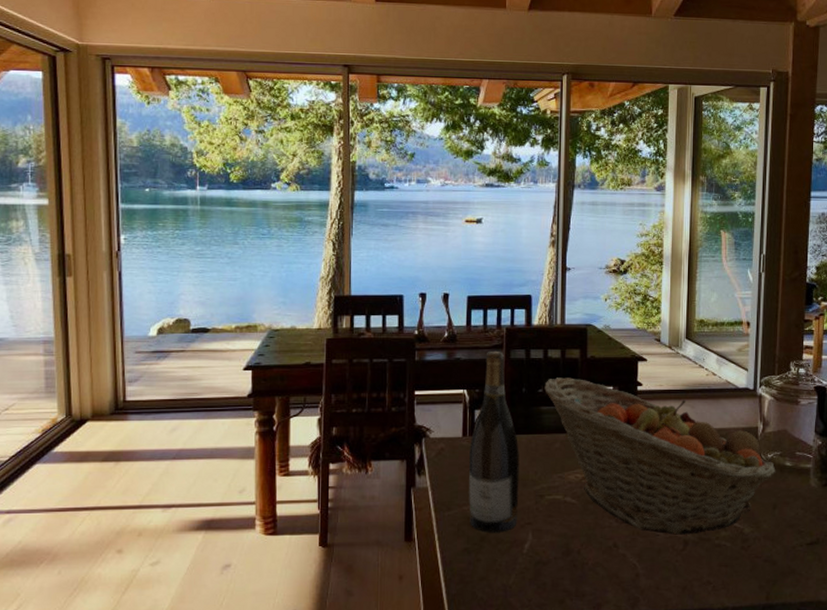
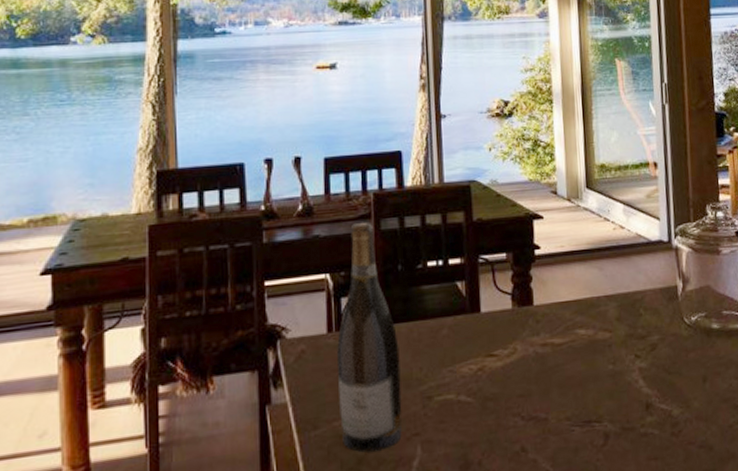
fruit basket: present [544,377,777,535] -> none [424,247,704,428]

